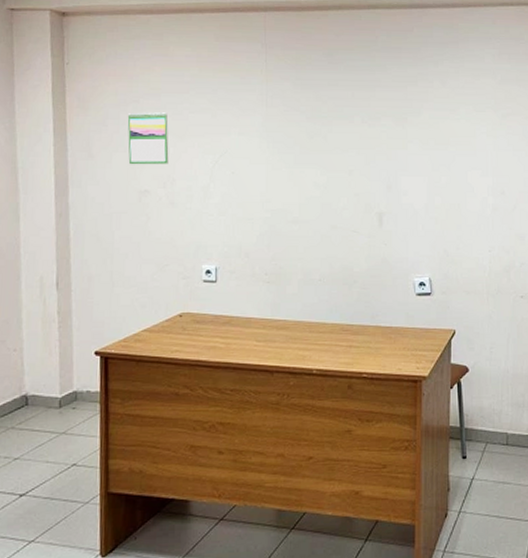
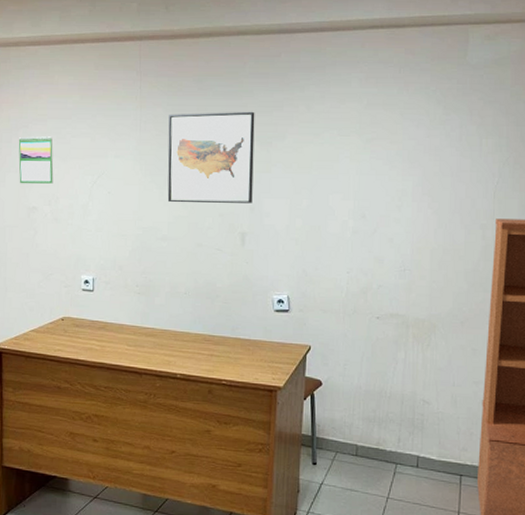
wall art: none [297,86,389,183] -> present [167,111,255,203]

